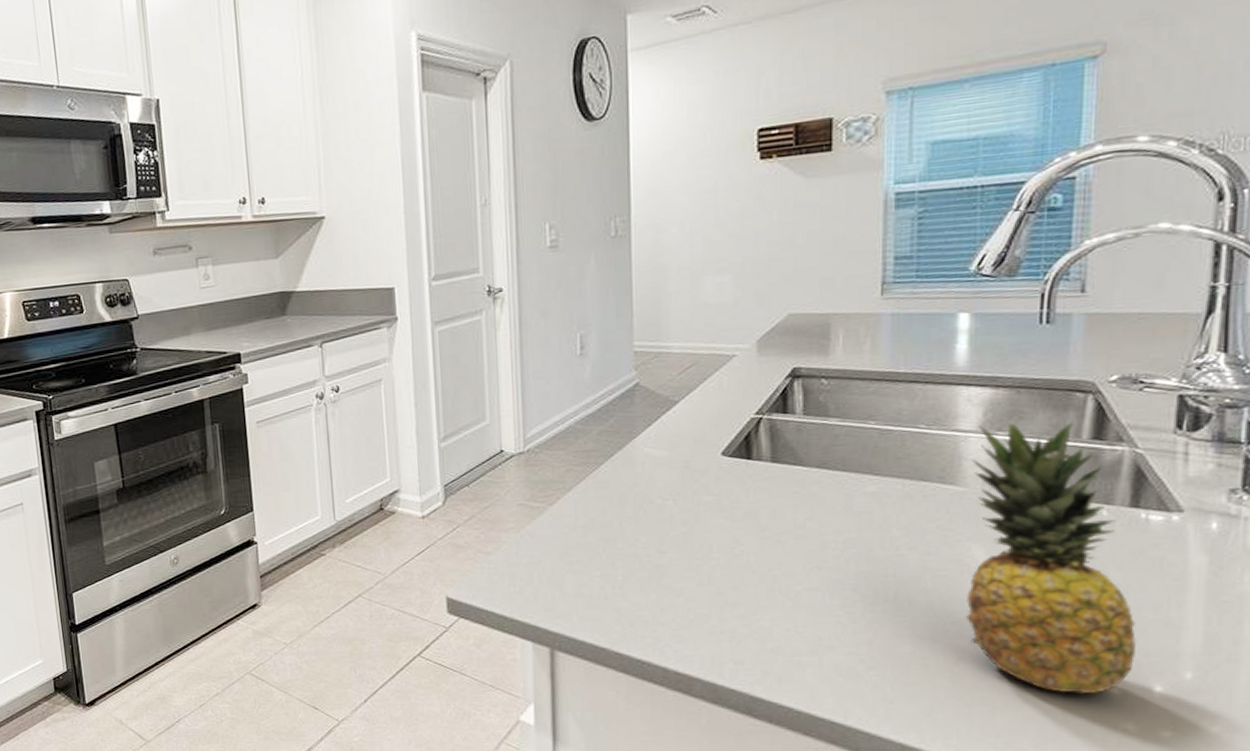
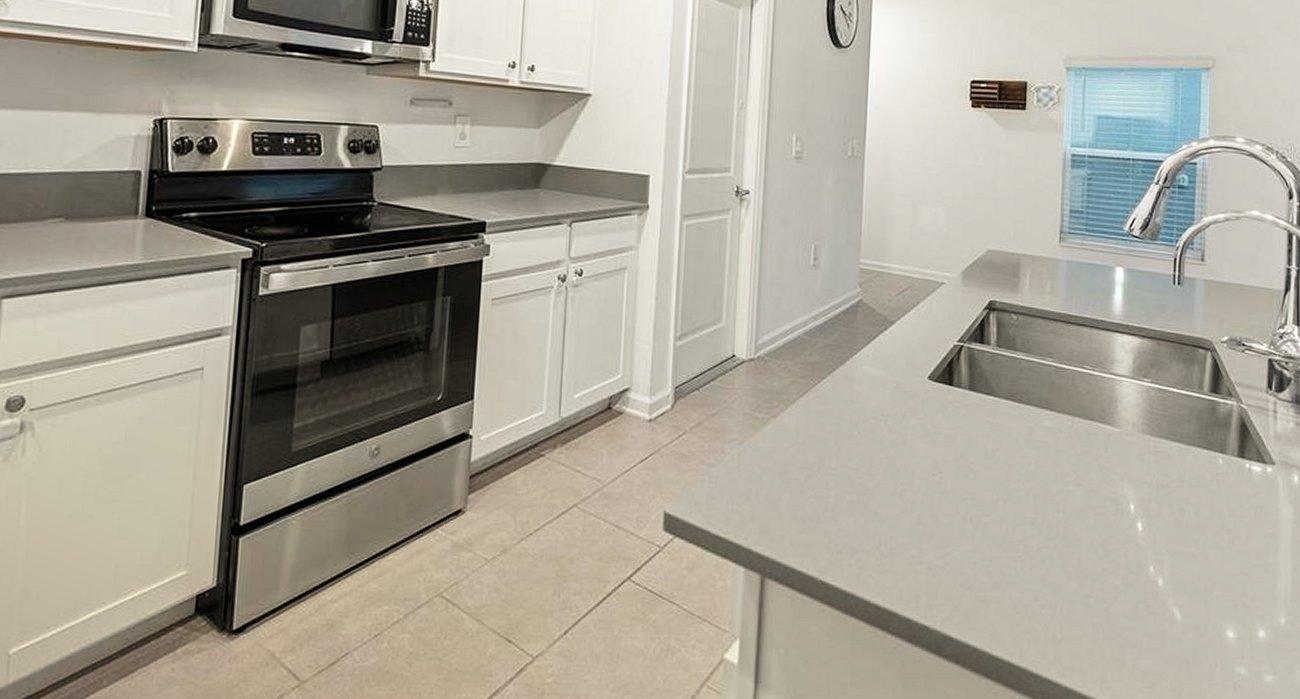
fruit: present [965,420,1137,695] -> none [1118,370,1246,638]

